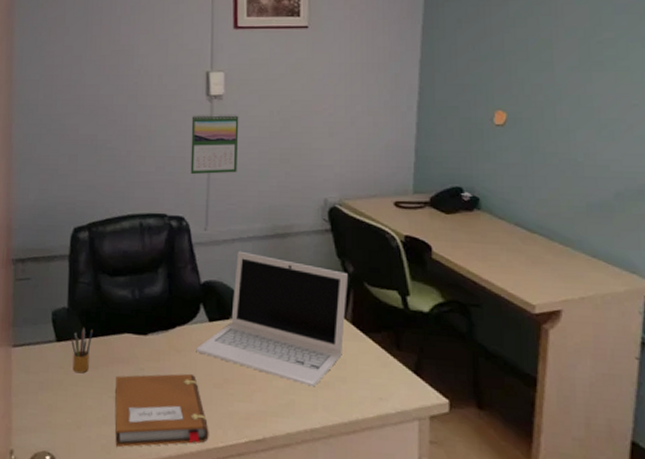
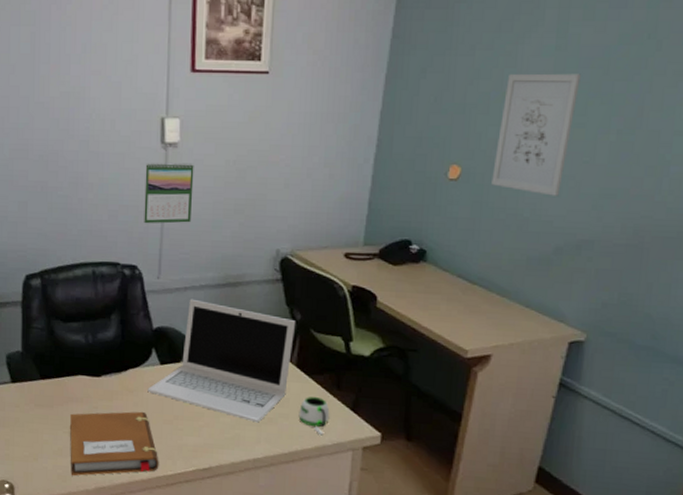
pencil box: present [71,327,93,374] -> none [26,369,47,412]
mug: none [357,357,391,402] -> present [298,397,330,436]
wall art: none [539,19,618,140] -> present [491,73,581,196]

